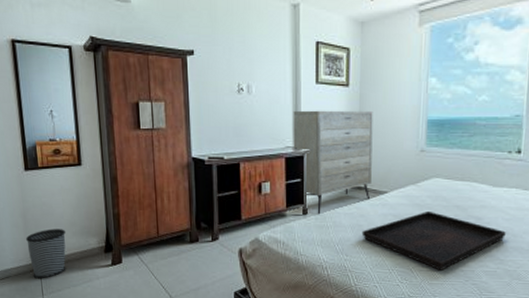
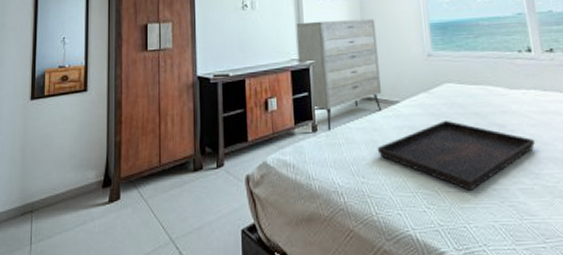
wastebasket: present [25,229,66,279] -> none [21,162,63,224]

